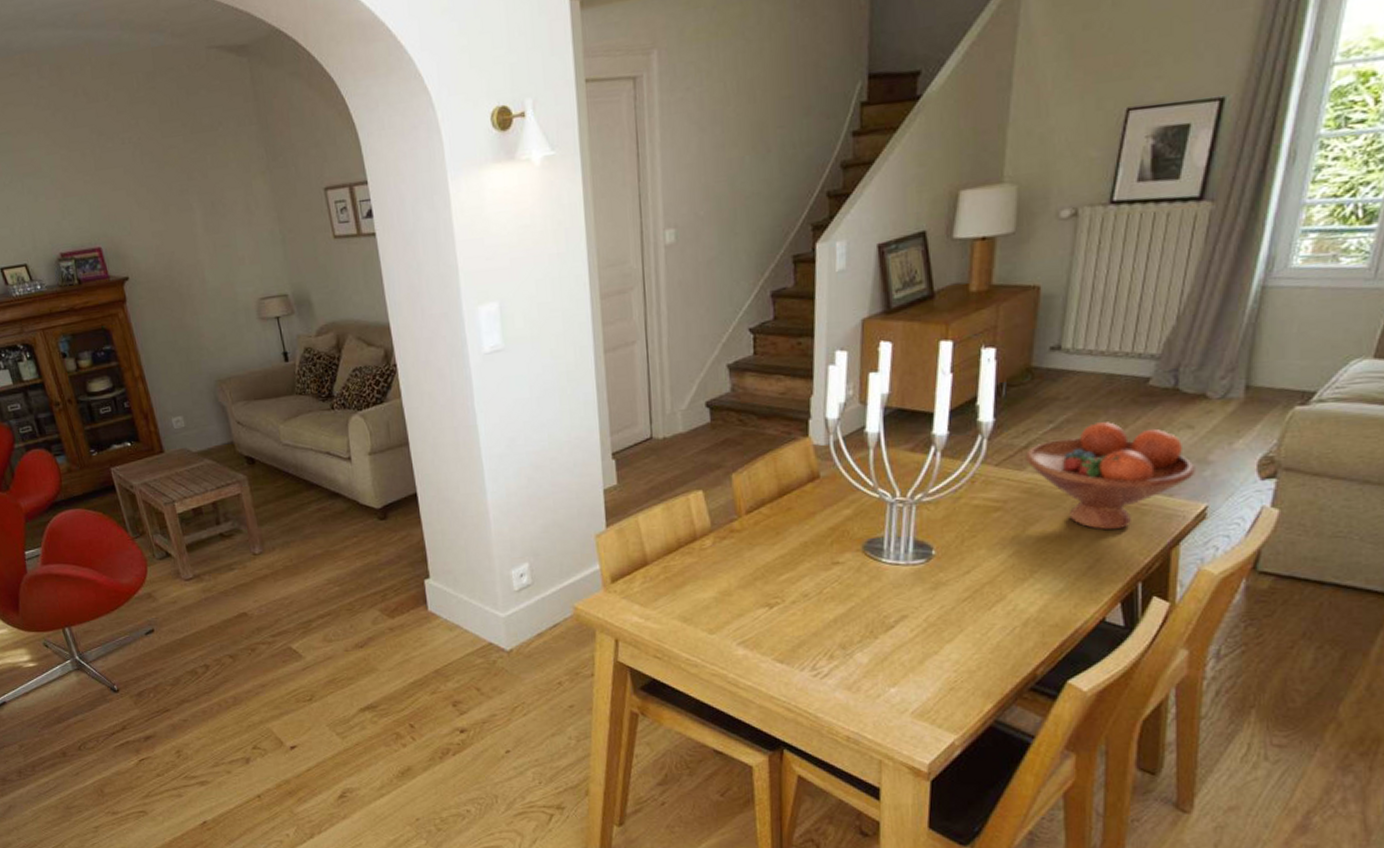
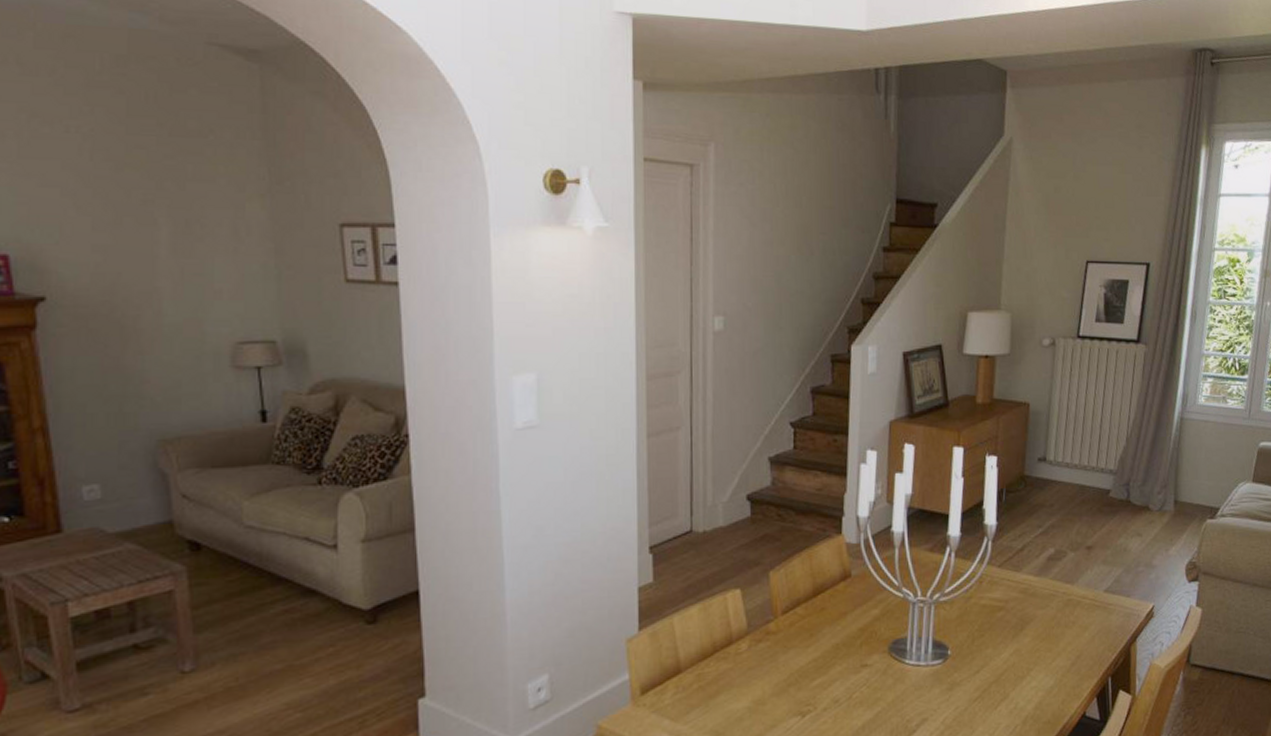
fruit bowl: present [1024,422,1195,531] -> none [1021,528,1145,629]

